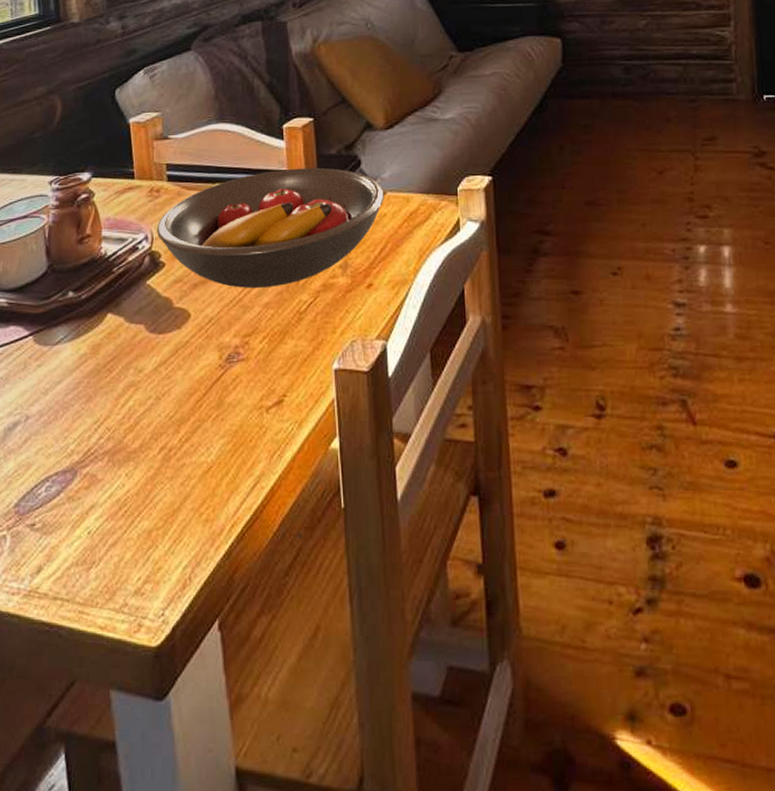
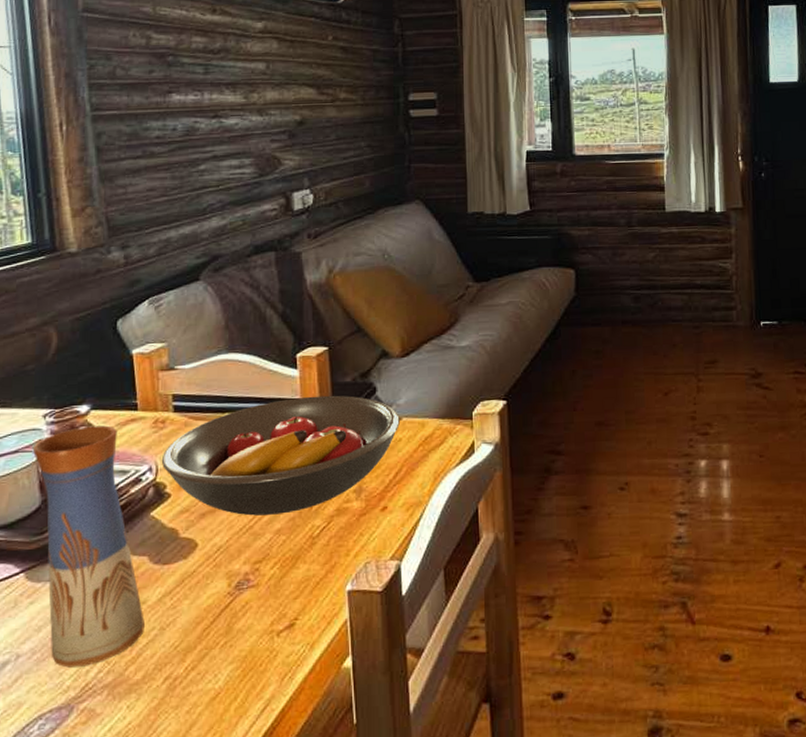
vase: none [40,193,142,432] -> present [32,425,145,668]

